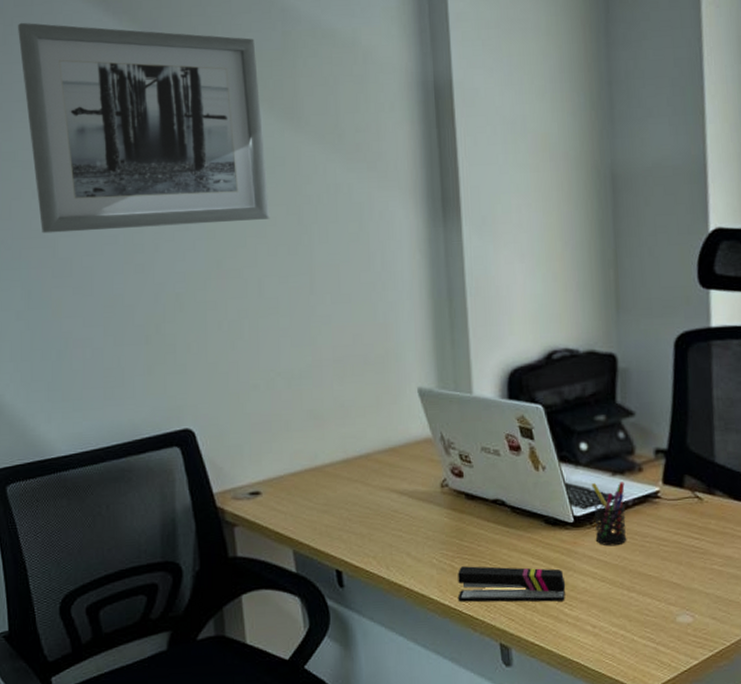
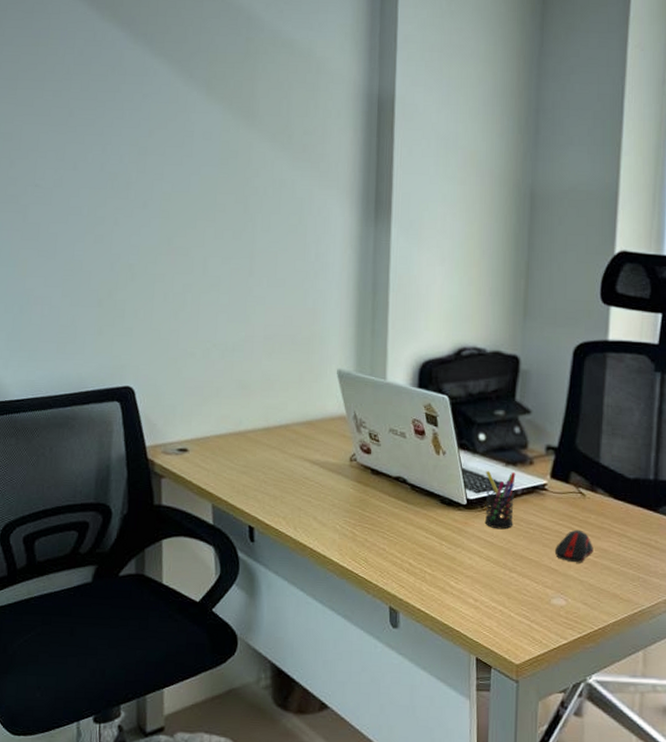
wall art: present [18,22,270,234] -> none [11,9,221,205]
stapler: present [457,566,566,602] -> none [355,534,454,575]
computer mouse: none [675,537,717,575] -> present [554,529,593,563]

